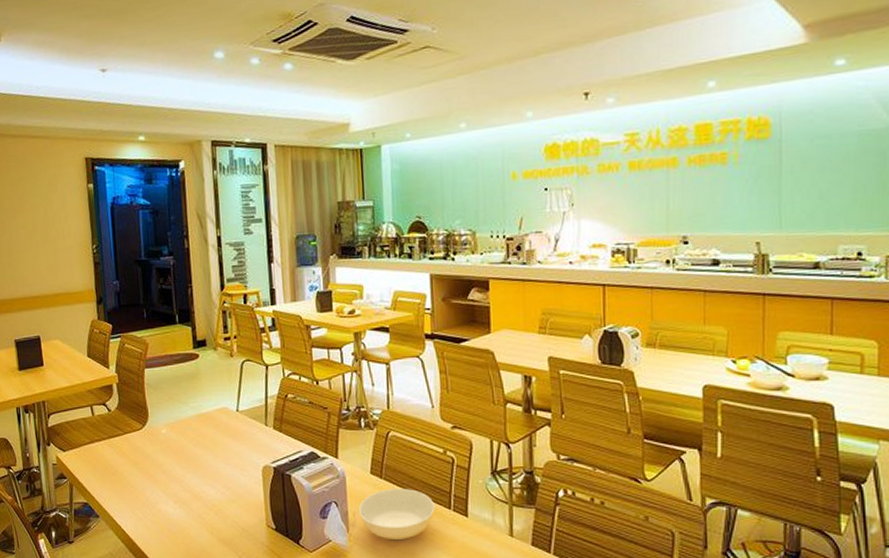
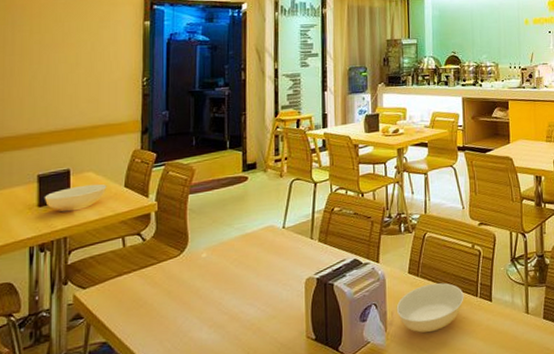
bowl: none [22,352,73,377] -> present [44,183,107,213]

